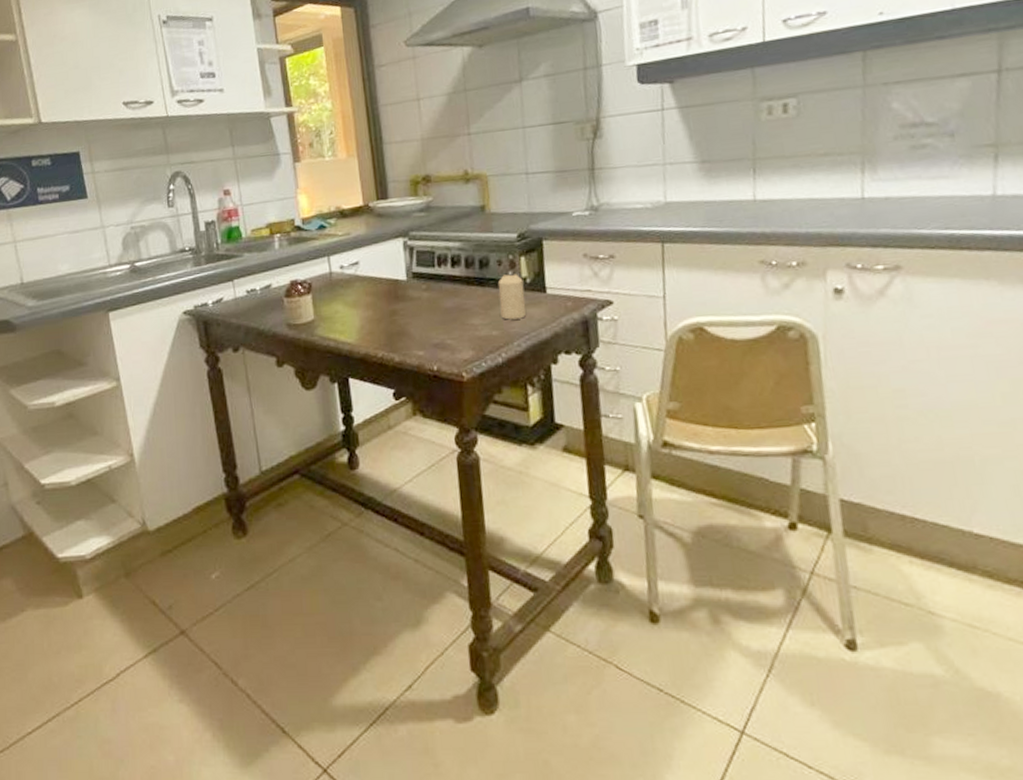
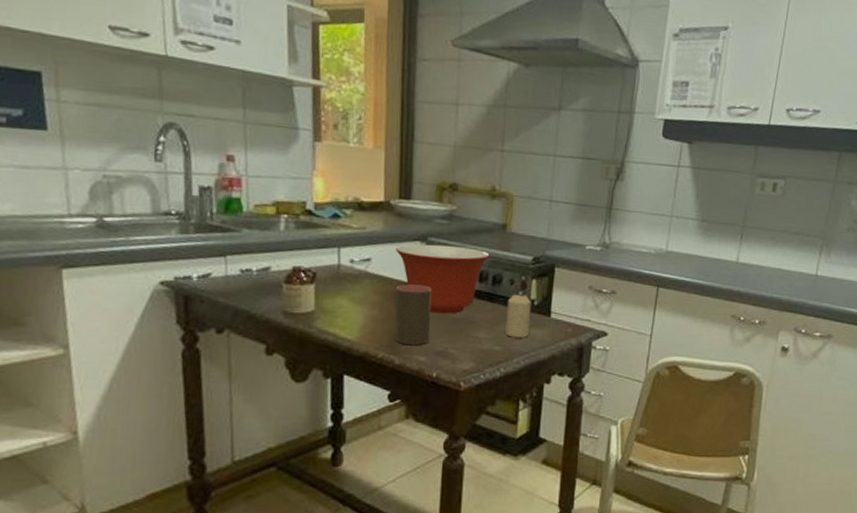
mixing bowl: none [380,235,473,306] -> present [396,244,490,314]
cup: none [387,280,426,341] -> present [394,284,432,345]

